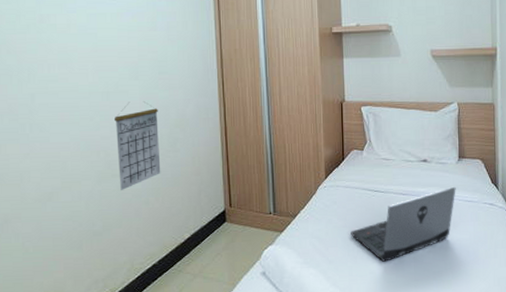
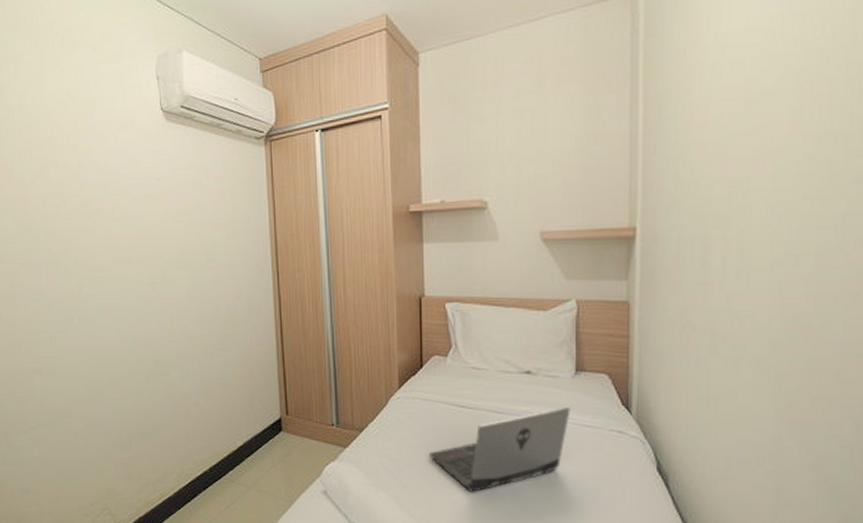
calendar: present [115,101,161,190] -> none [161,293,211,390]

